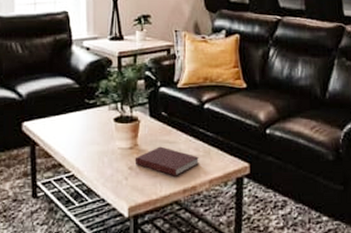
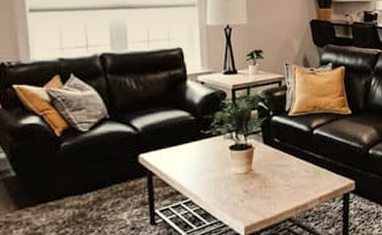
notebook: present [134,146,199,176] -> none [250,170,309,196]

